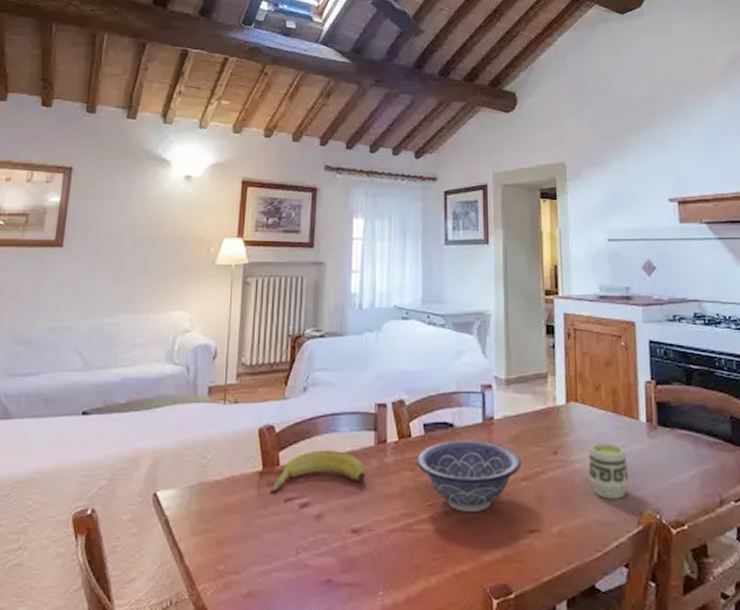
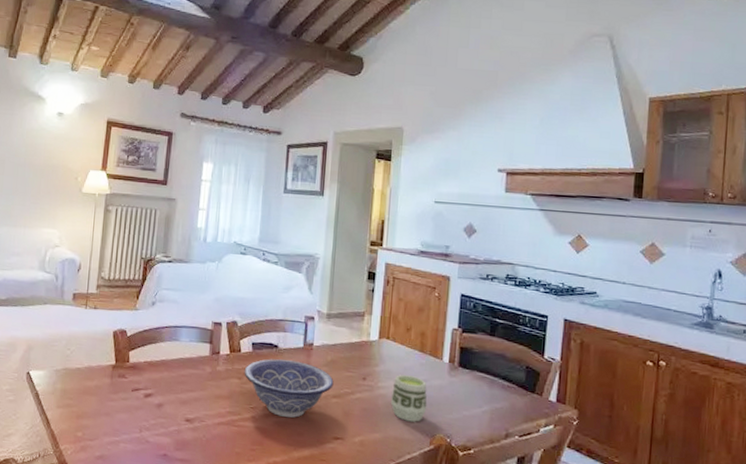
banana: present [269,449,366,493] -> none [120,353,201,383]

